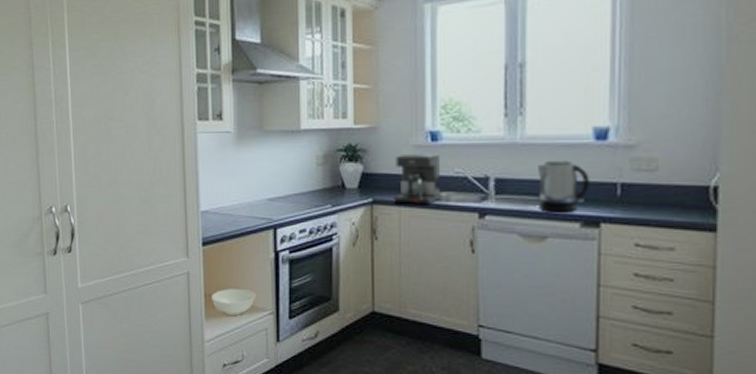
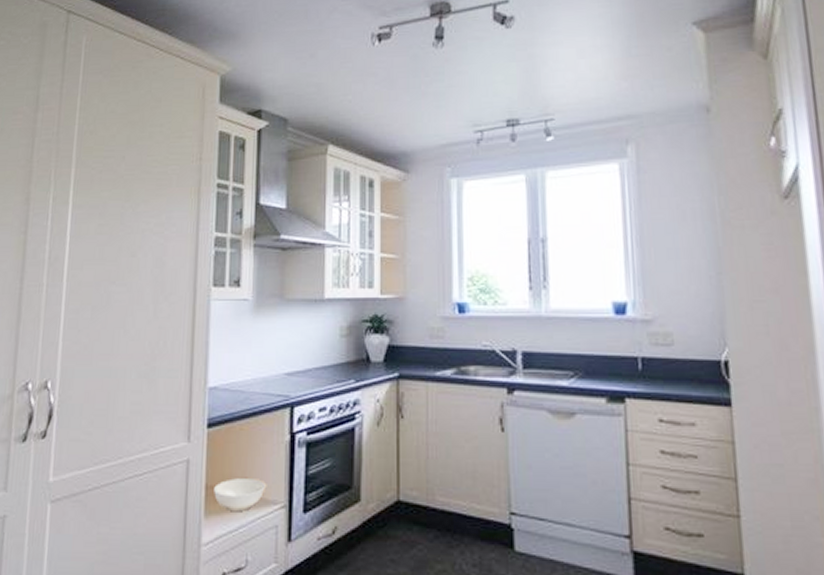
coffee maker: present [394,153,440,204] -> none [422,325,468,379]
kettle: present [538,160,590,212] -> none [563,334,613,387]

